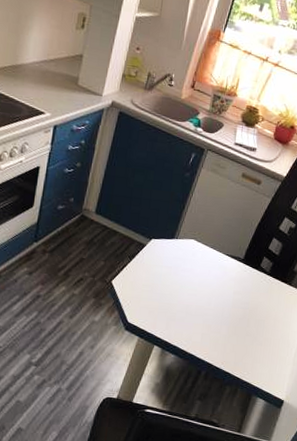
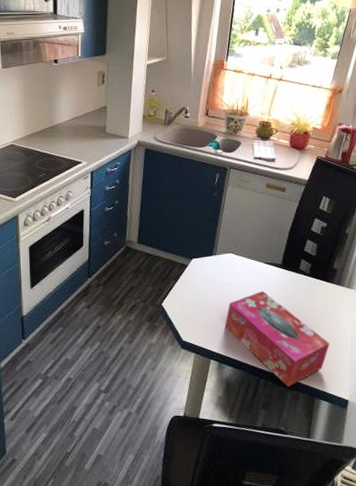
tissue box: none [174,283,277,382] -> present [224,291,330,387]

